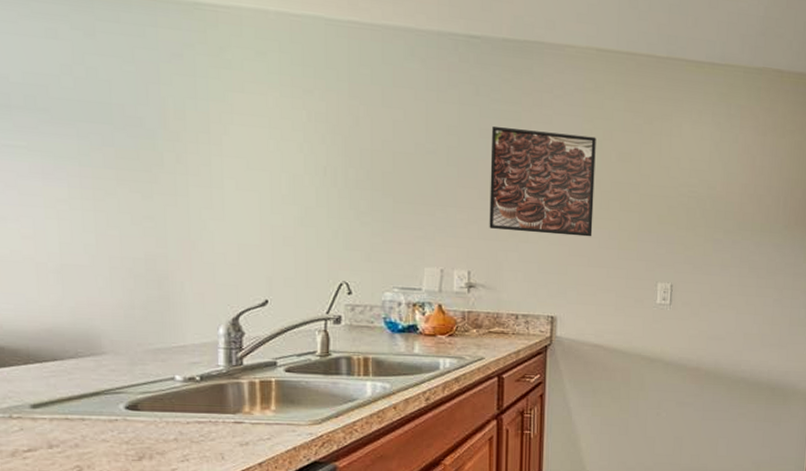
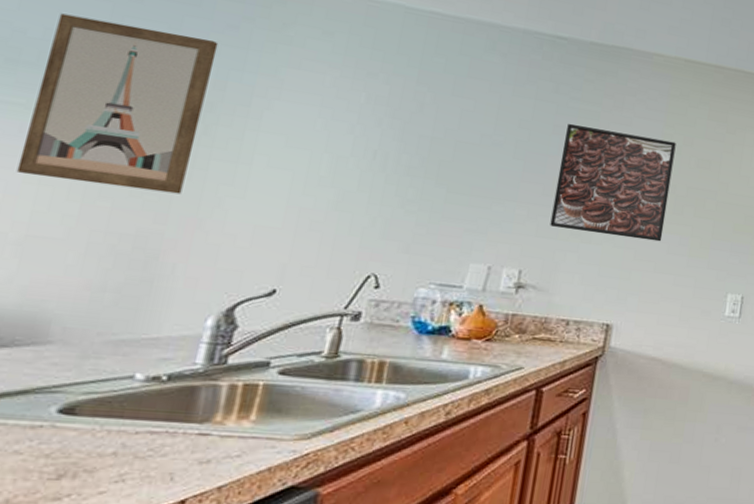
wall art: none [30,56,172,220] -> present [16,13,219,195]

